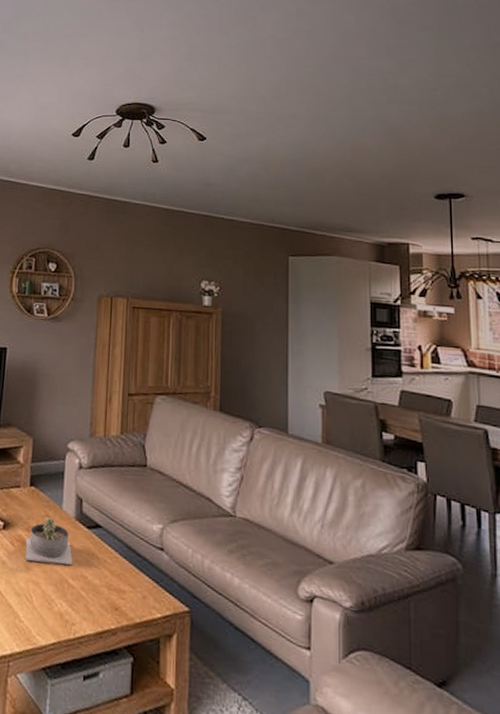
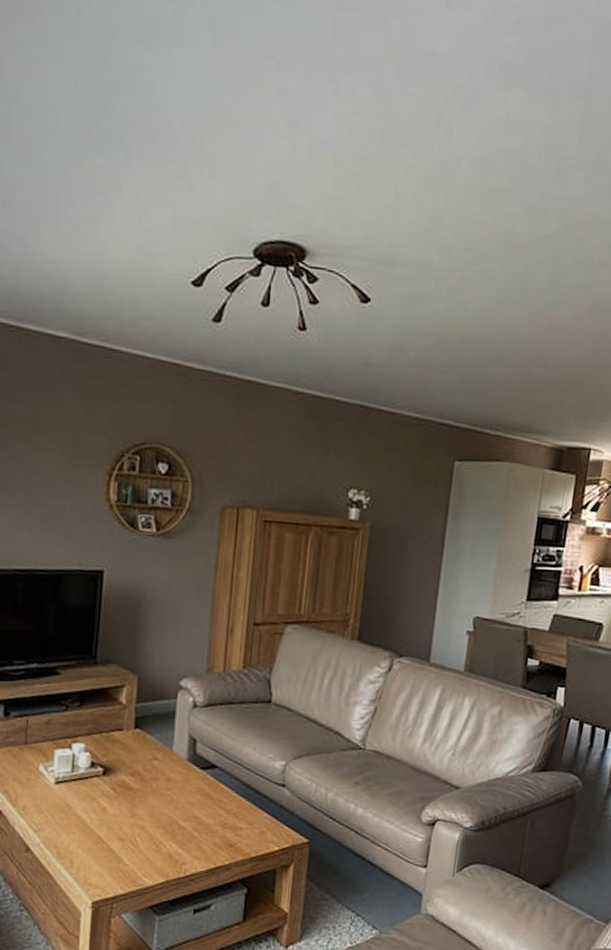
succulent planter: present [25,517,73,565] -> none [129,760,184,807]

